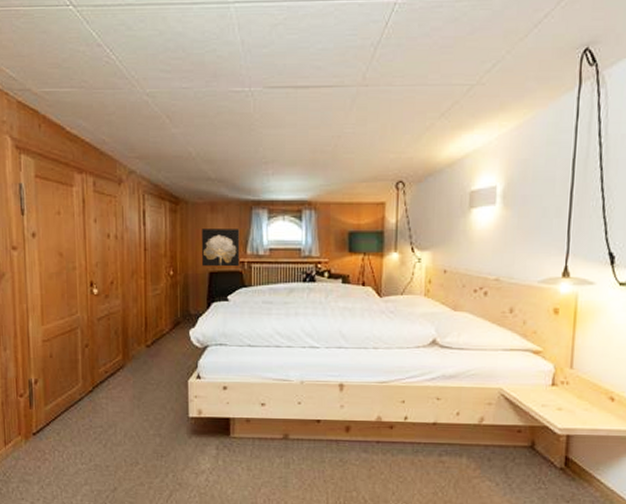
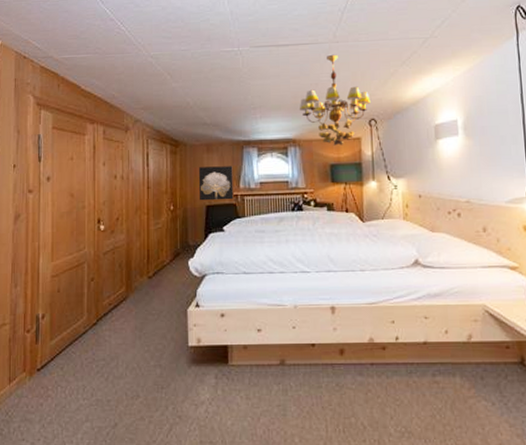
chandelier: none [317,101,400,211] -> present [299,54,371,146]

